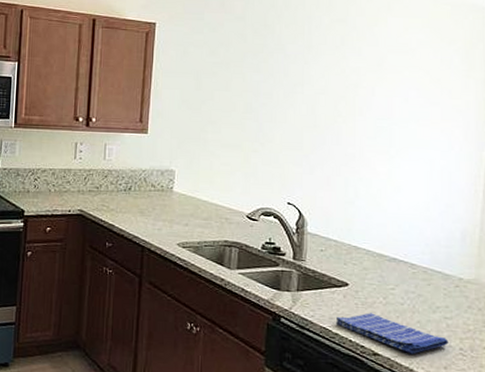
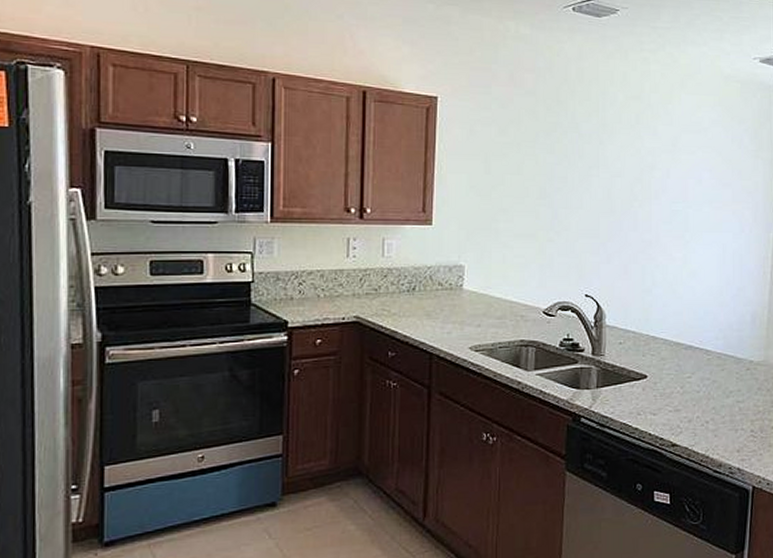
dish towel: present [335,313,448,355] -> none [635,403,741,441]

